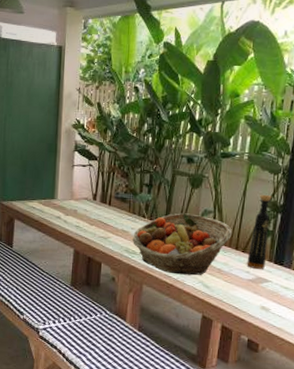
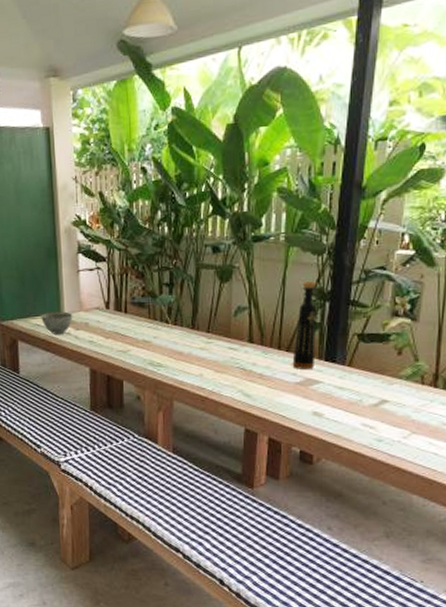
bowl: none [37,198,65,217] -> present [41,311,73,334]
fruit basket: present [132,213,233,276] -> none [155,312,273,385]

